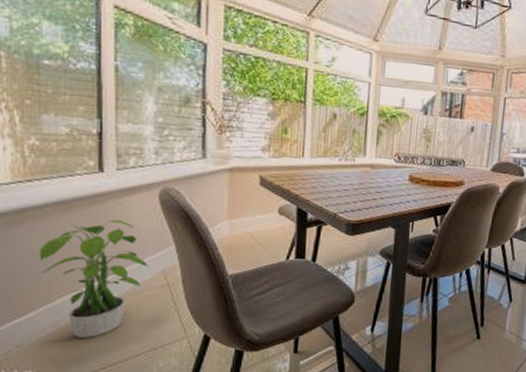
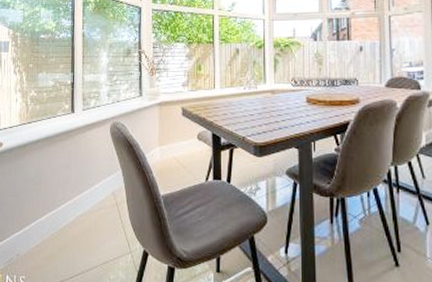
potted plant: present [37,219,148,338] -> none [32,149,103,250]

